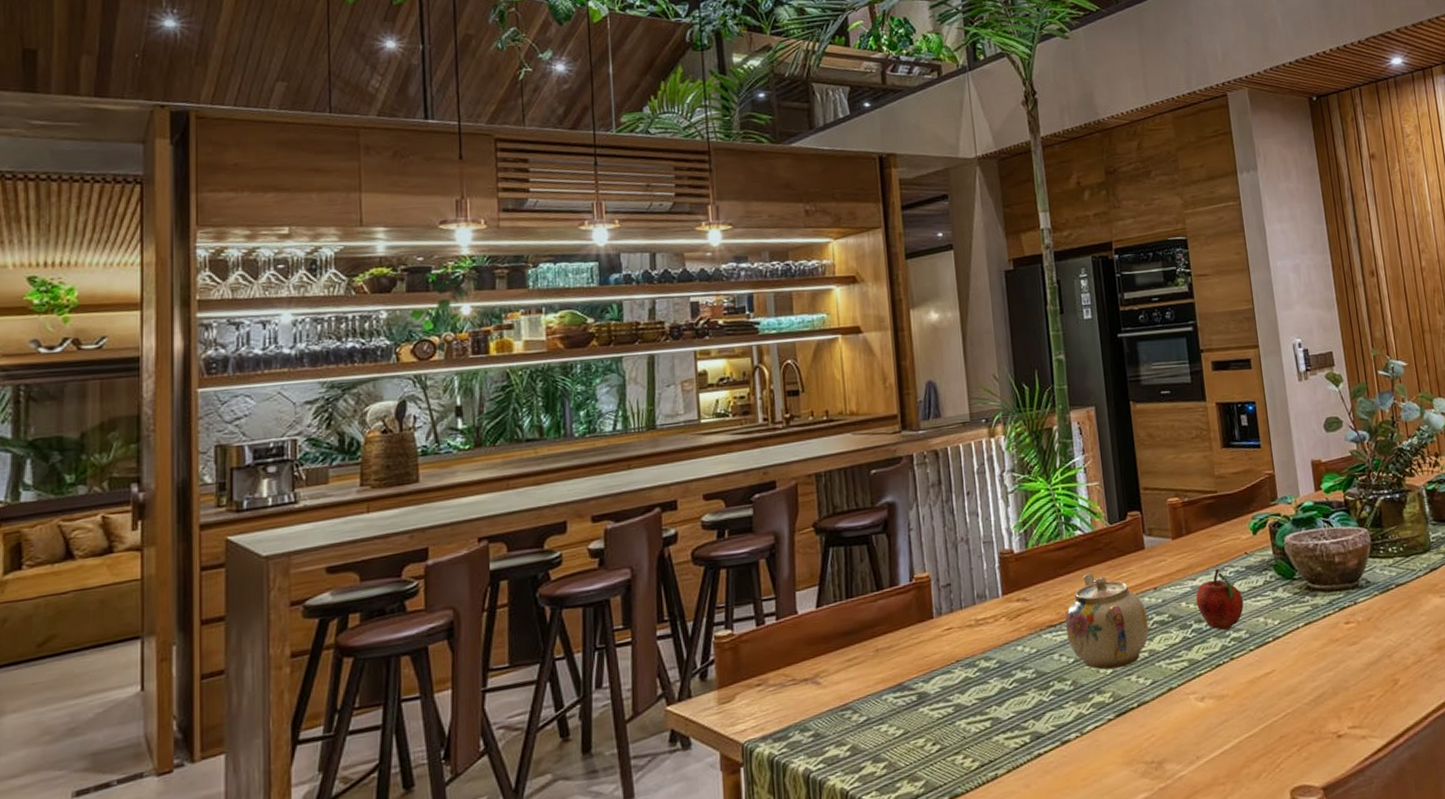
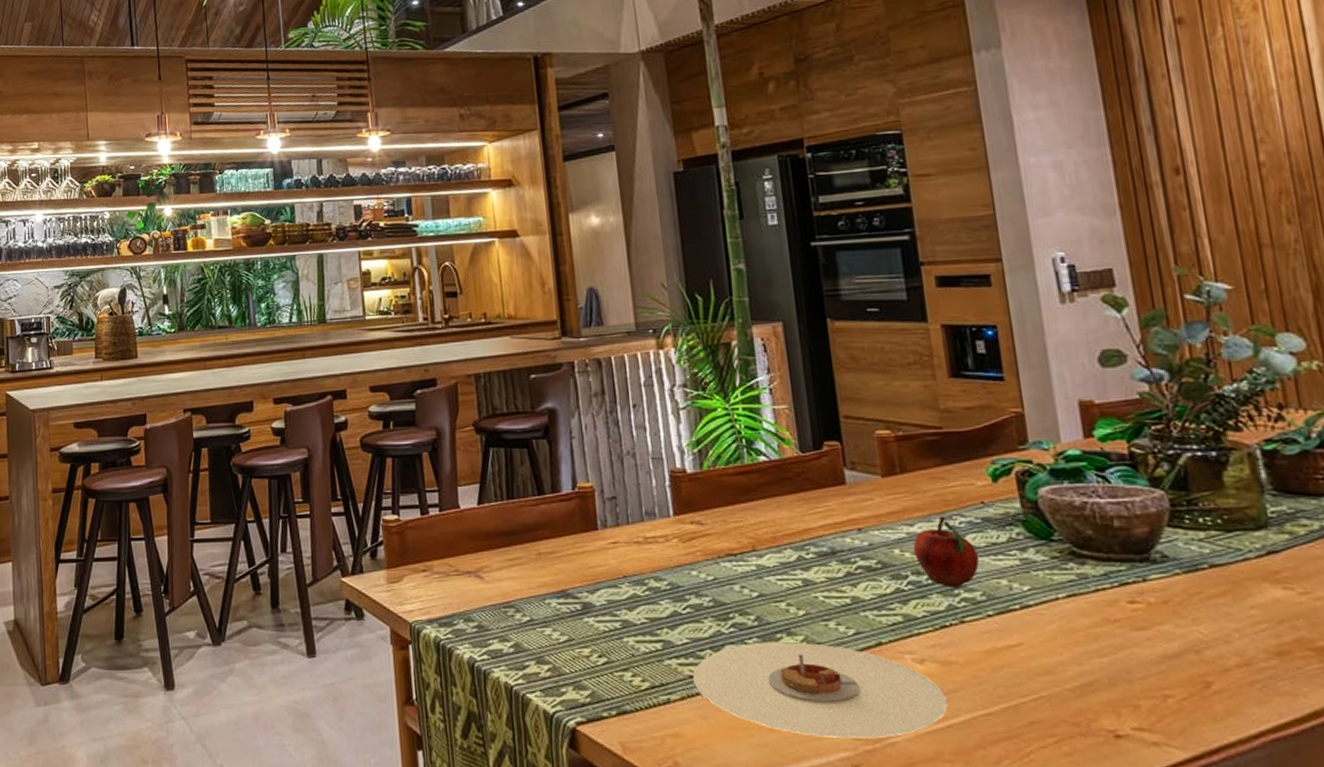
plate: none [1017,697,1222,785] -> present [692,642,949,739]
teapot: present [1065,572,1149,670] -> none [747,503,852,612]

